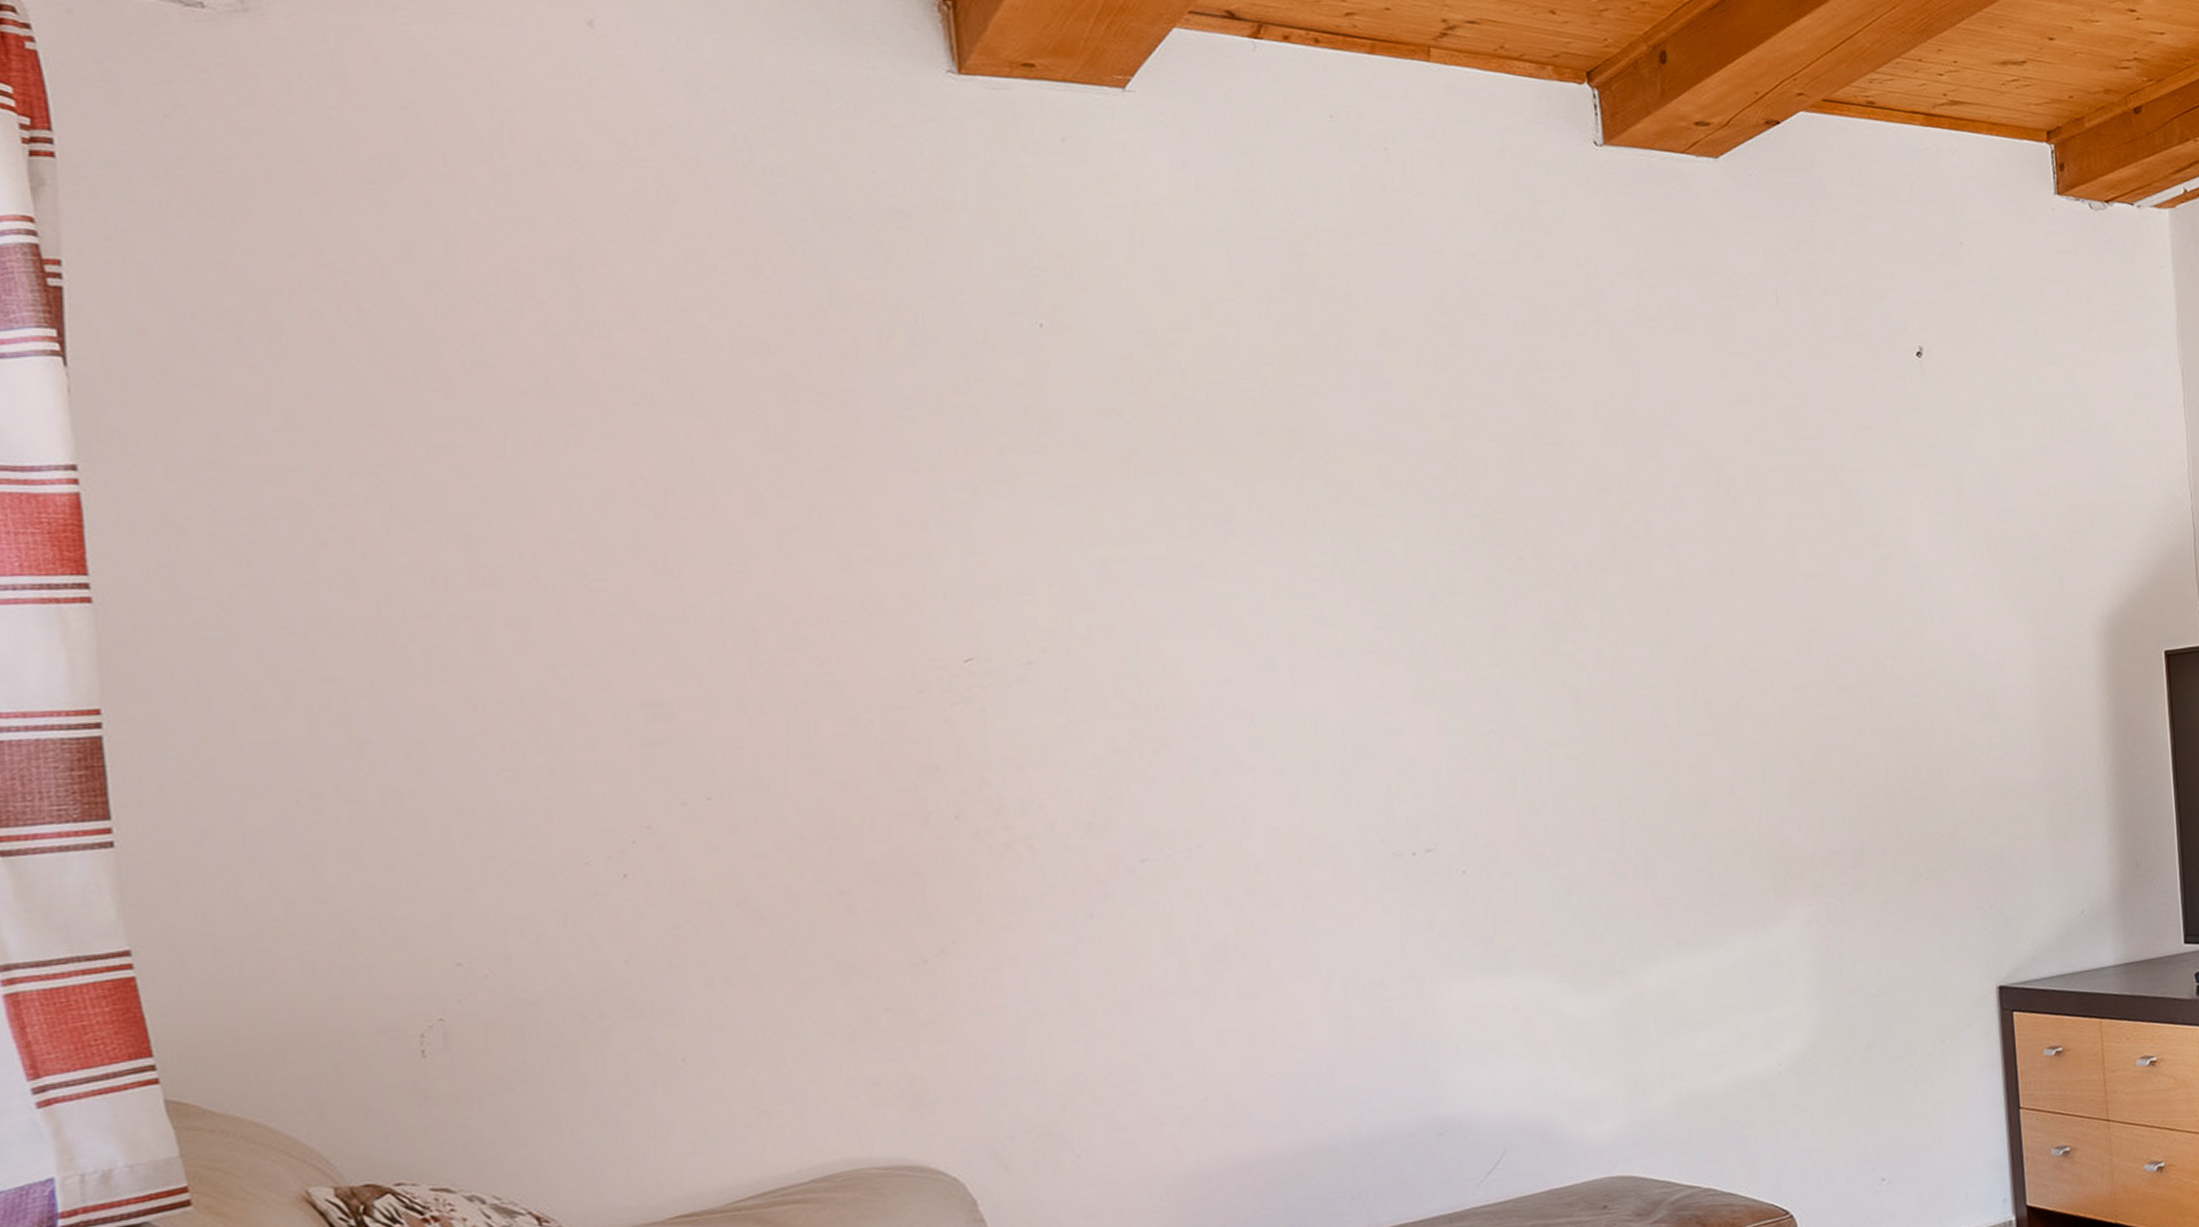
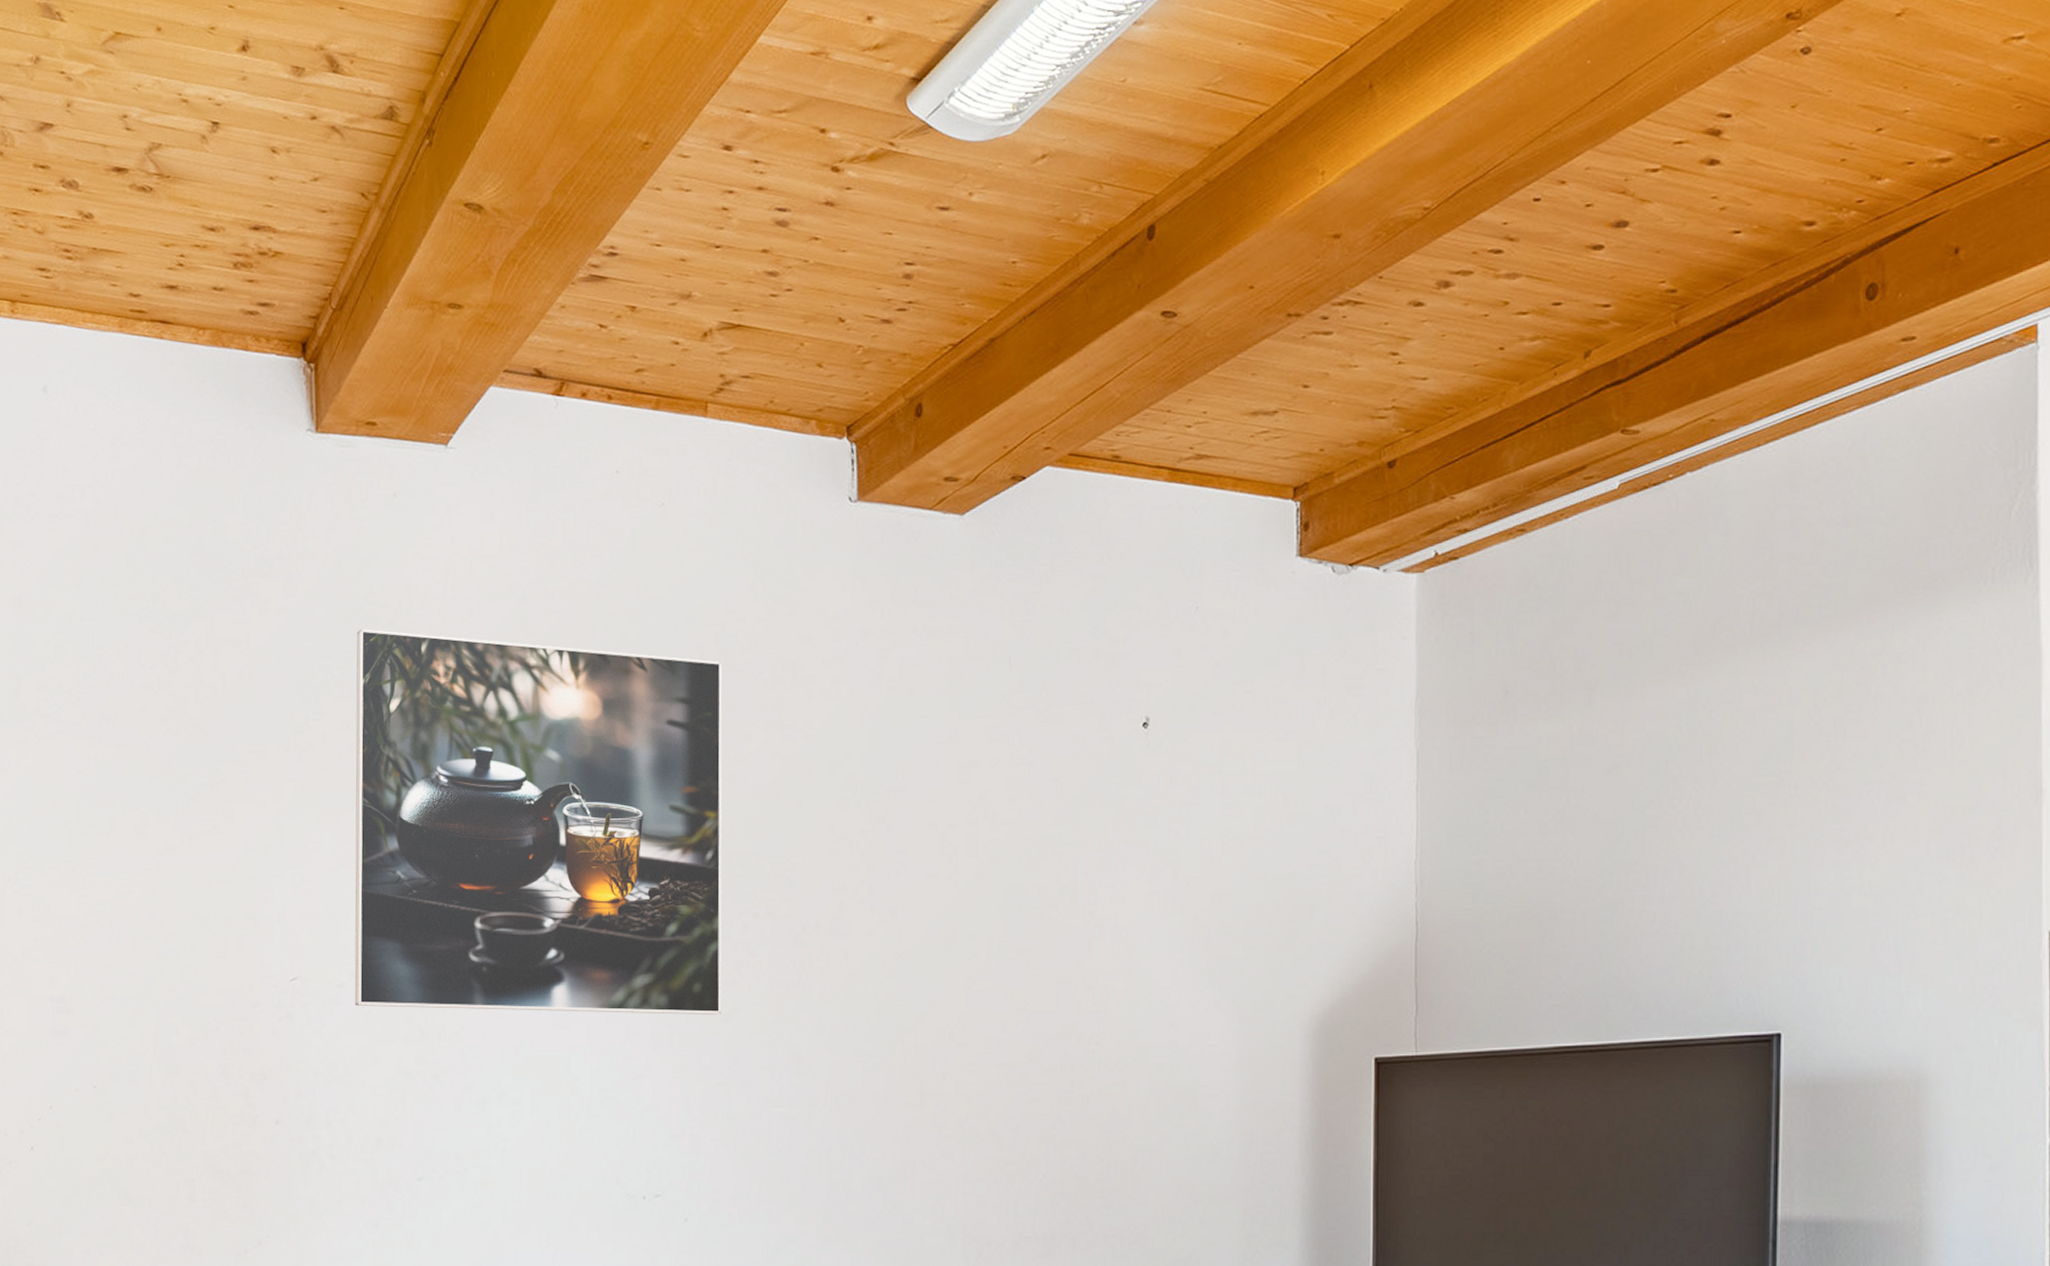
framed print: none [1025,281,1489,683] -> present [354,628,722,1015]

